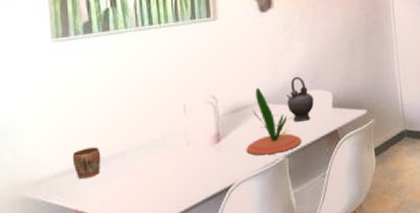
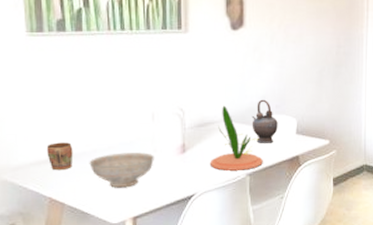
decorative bowl: none [118,147,188,189] -> present [89,152,154,188]

